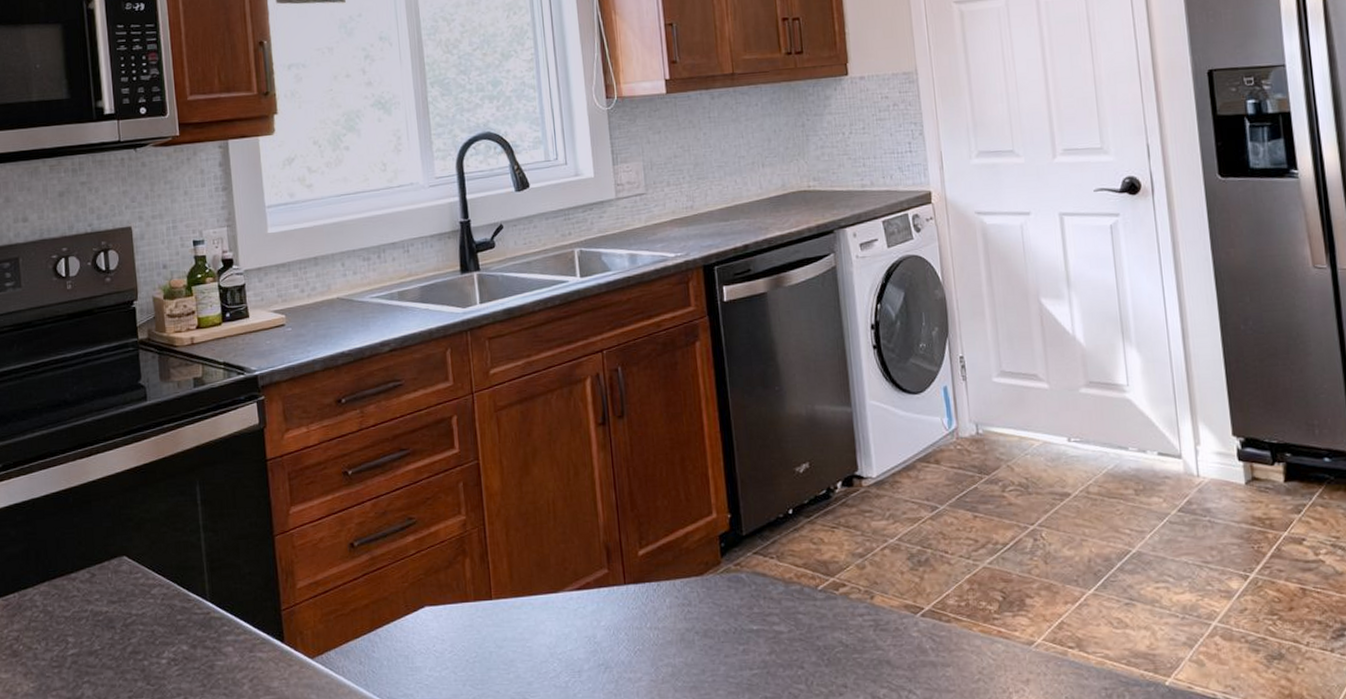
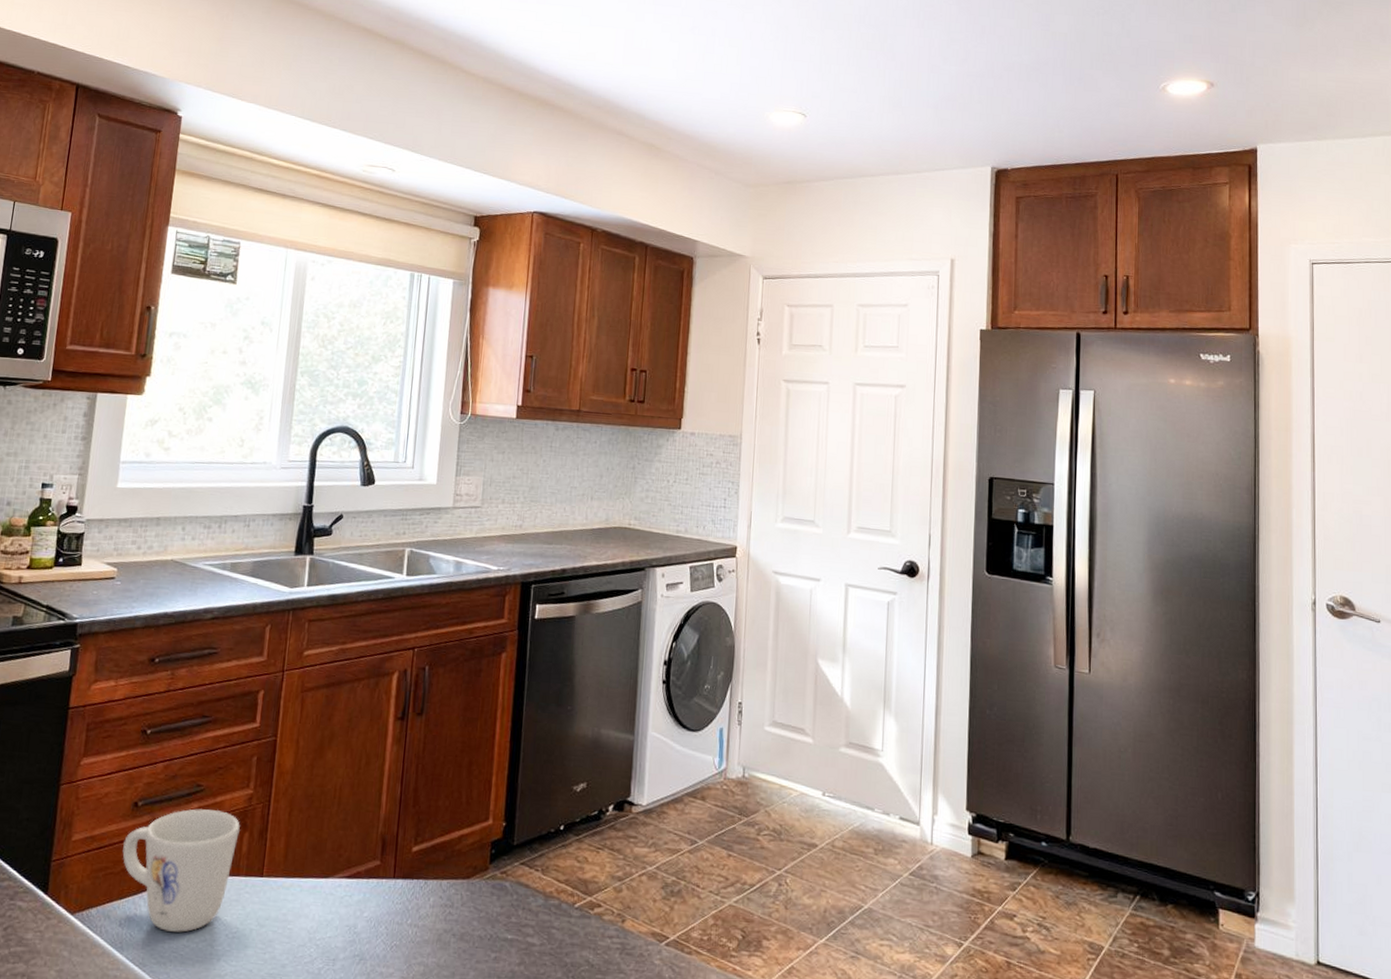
mug: none [348,540,460,664] -> present [122,809,240,933]

